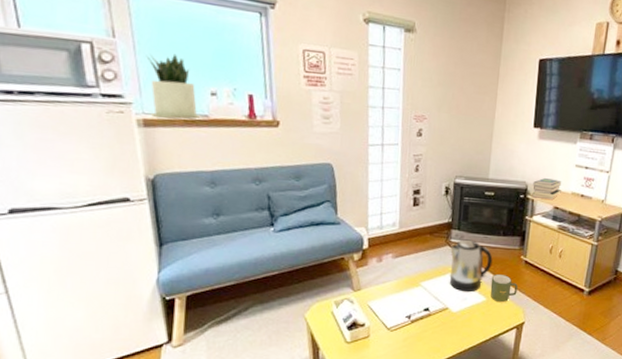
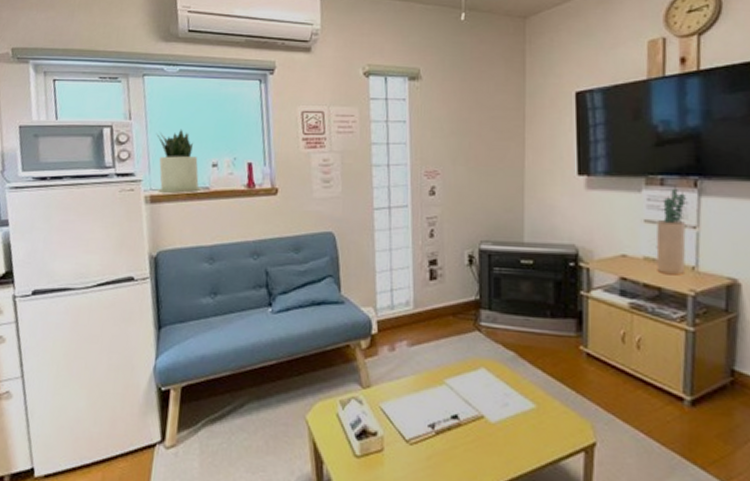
kettle: present [449,239,493,293] -> none [481,322,540,396]
mug: present [490,273,518,303] -> none [540,370,580,413]
books: present [532,178,562,201] -> none [585,239,628,269]
vase: none [579,139,605,206] -> present [656,184,686,276]

